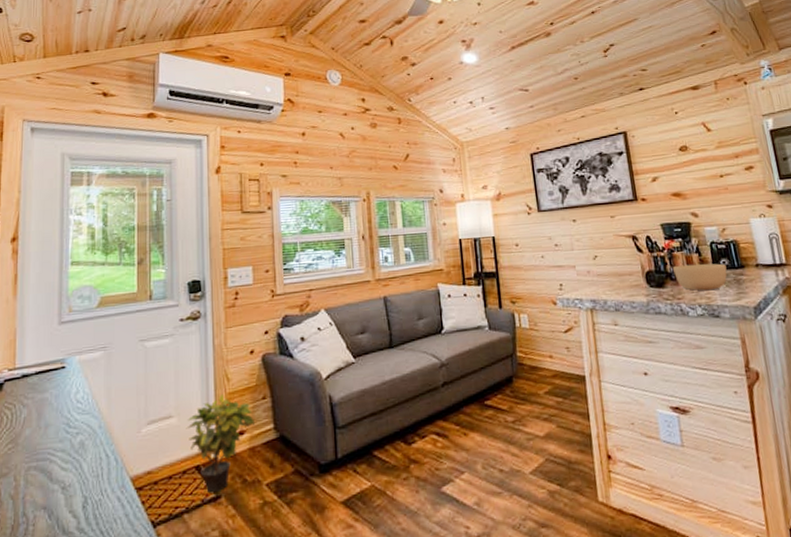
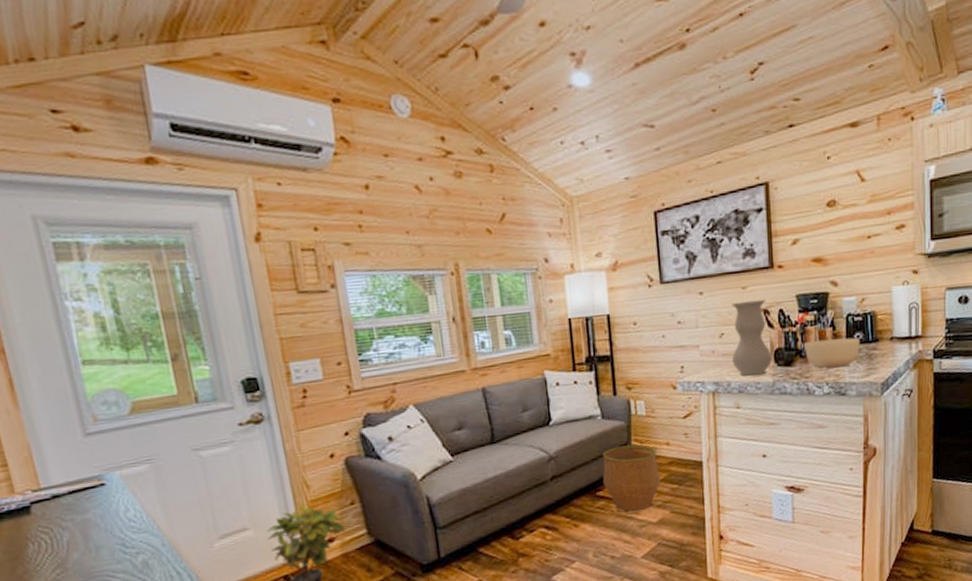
basket: none [490,356,546,423] -> present [602,445,661,512]
vase: none [602,227,644,296] -> present [731,299,772,377]

